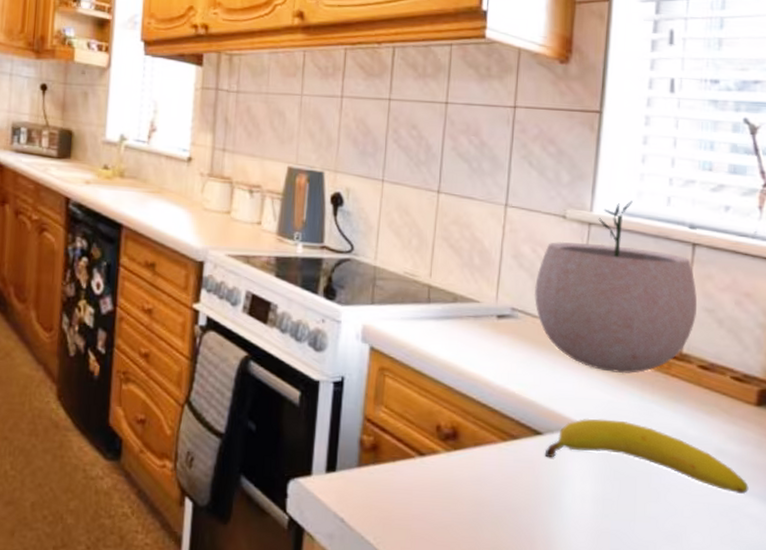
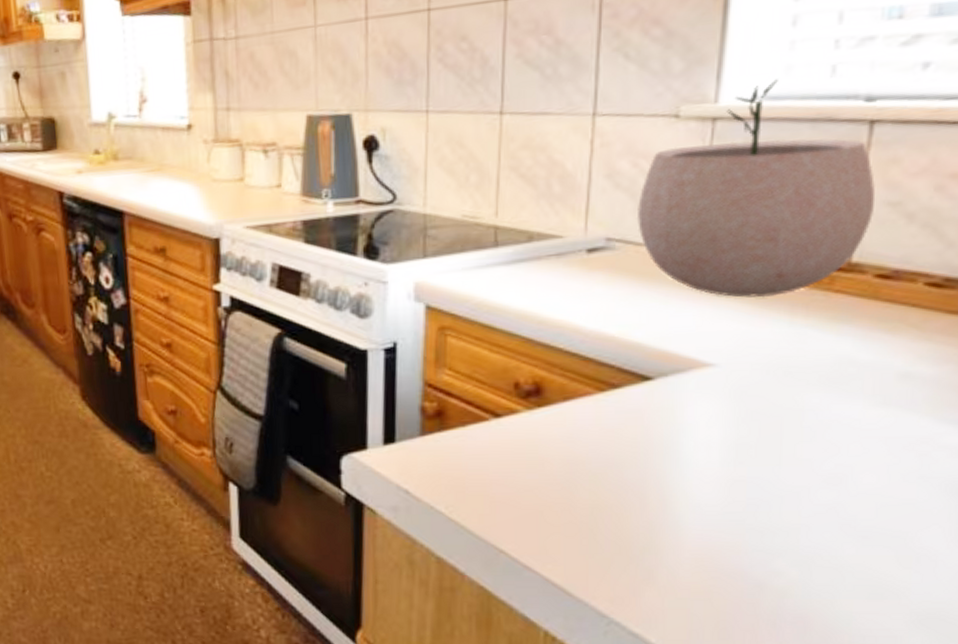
fruit: present [544,418,749,495] -> none [656,353,947,424]

